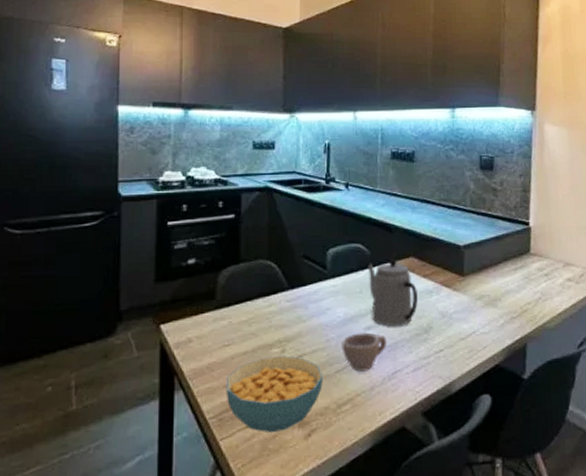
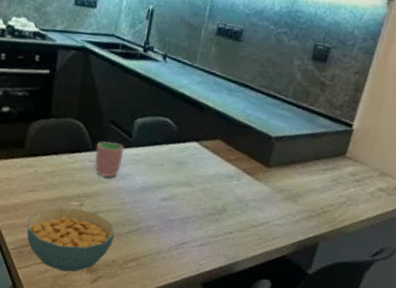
cup: none [291,276,321,315] -> present [95,141,125,178]
cup: present [341,332,388,372] -> none [135,202,180,238]
teapot: present [367,259,418,327] -> none [168,138,218,203]

